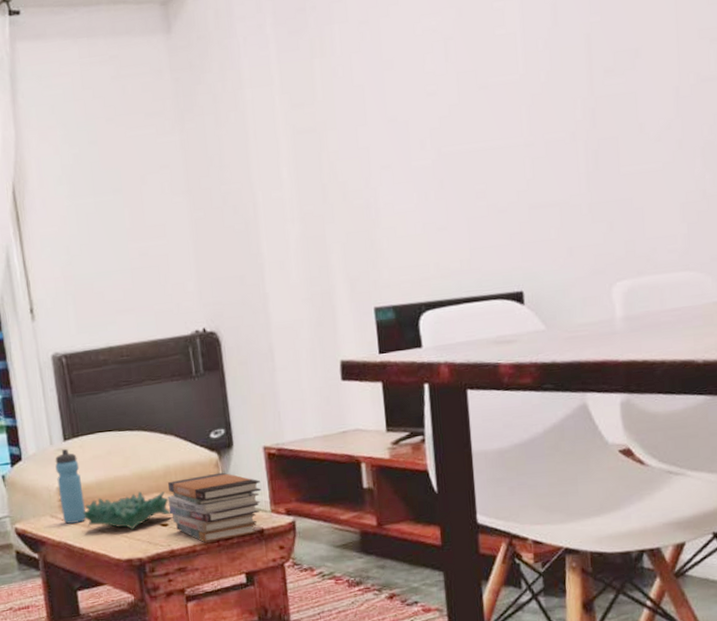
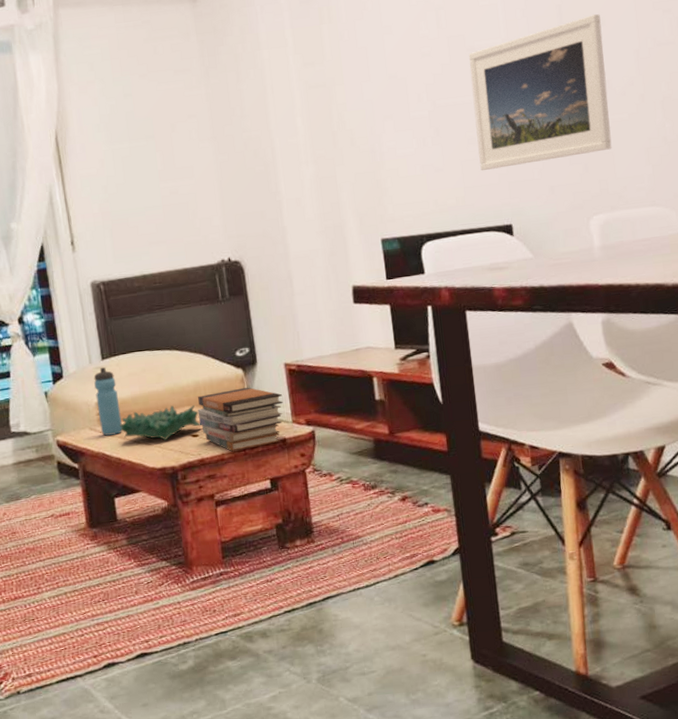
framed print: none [480,44,642,229] -> present [469,14,612,170]

